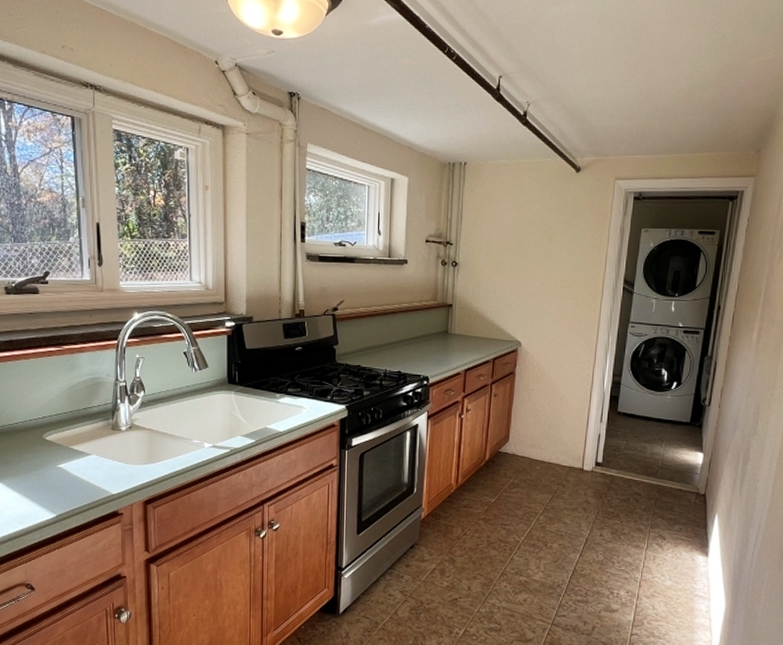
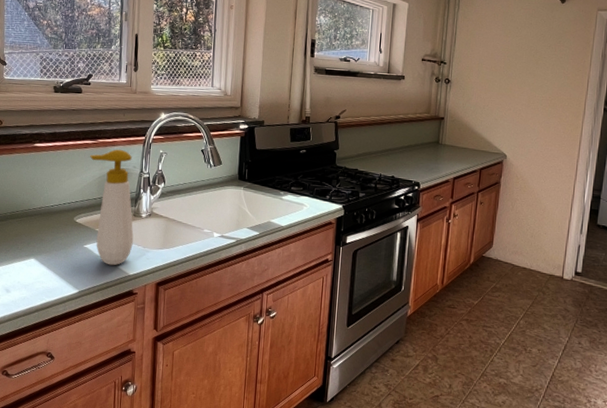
soap bottle: none [55,355,114,486] -> present [90,149,134,266]

